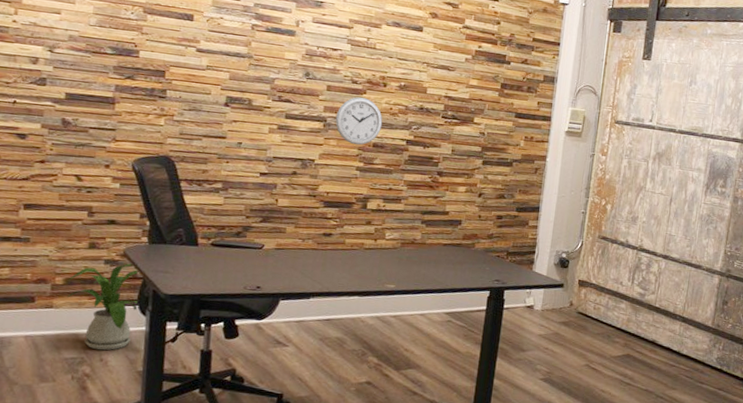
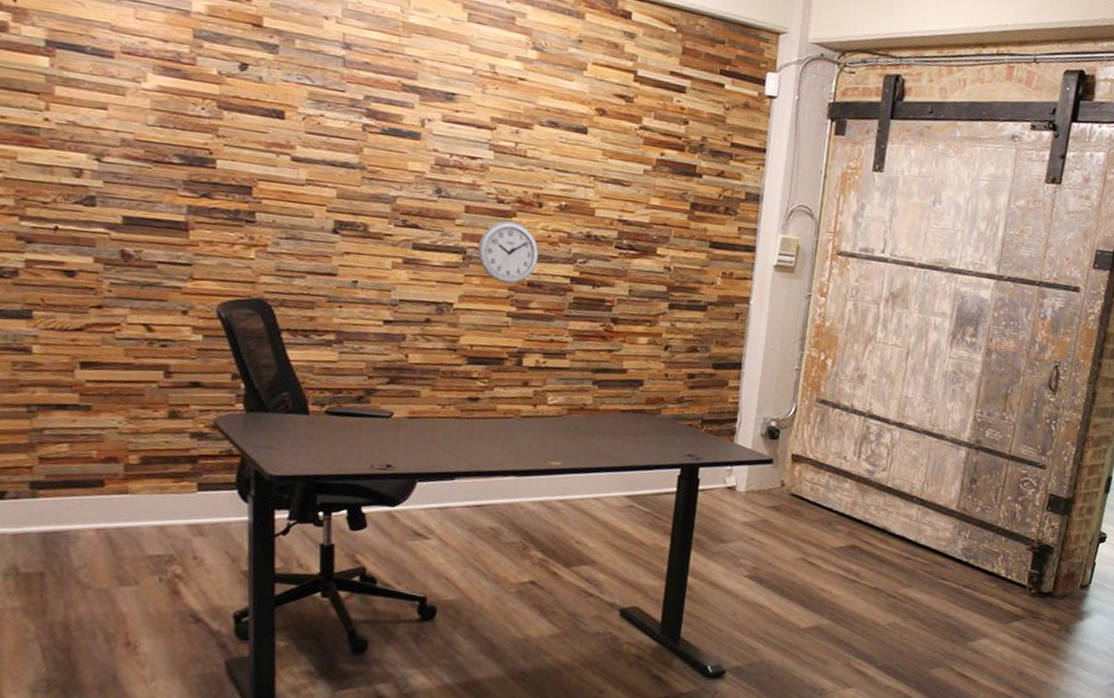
house plant: present [67,263,140,351] -> none [145,436,239,546]

